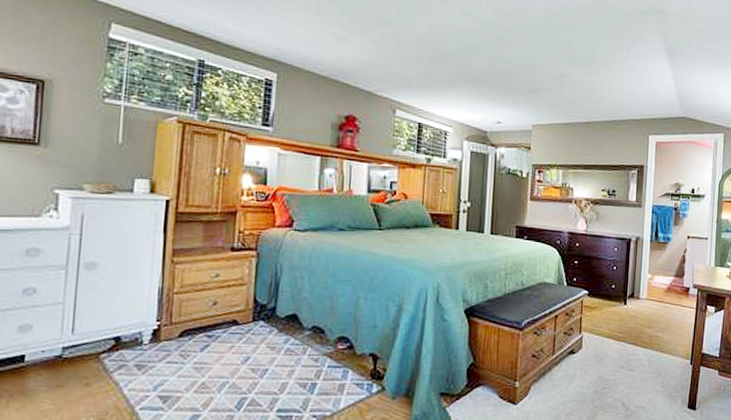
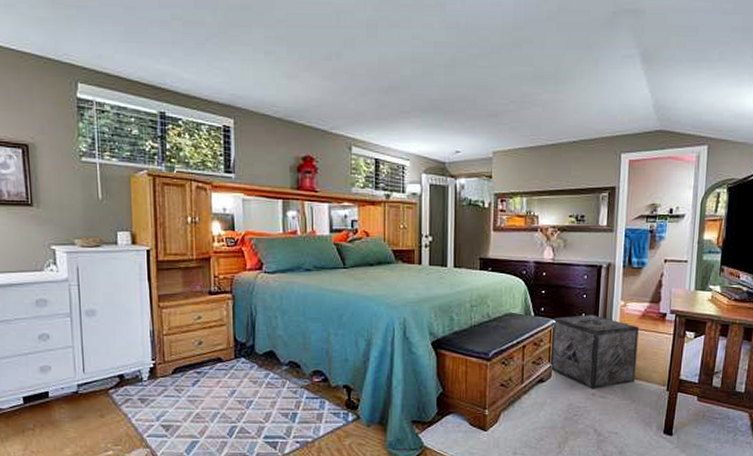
storage crate: none [580,286,665,362] -> present [550,315,639,390]

